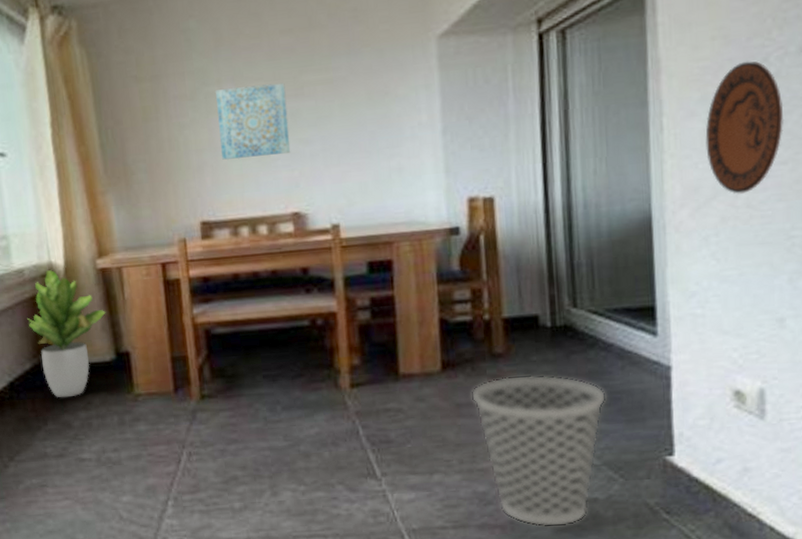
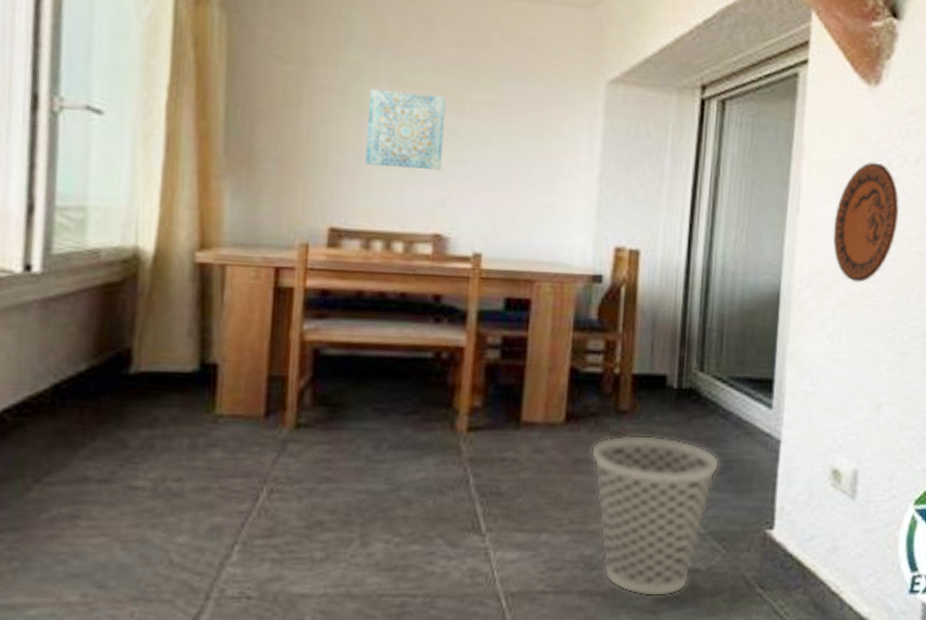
potted plant: present [27,270,106,398] -> none [93,256,197,411]

